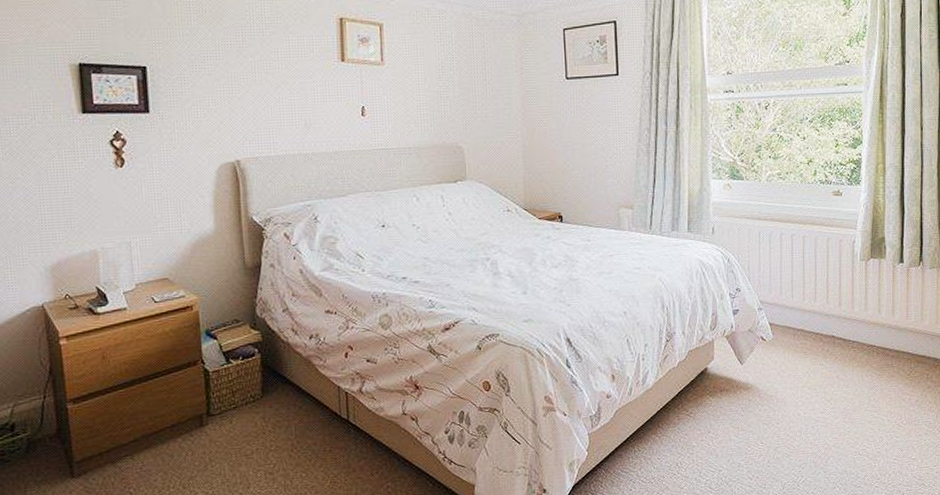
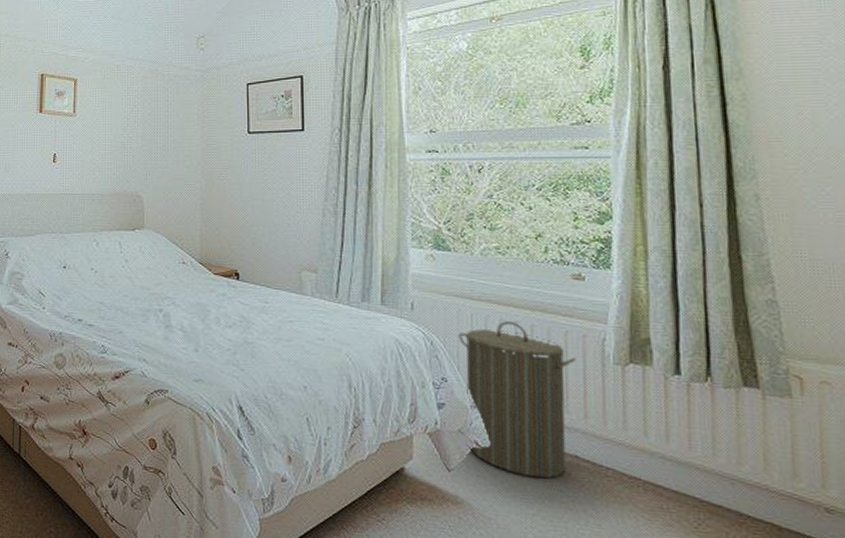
laundry hamper: none [749,235,834,358] -> present [458,321,576,479]

